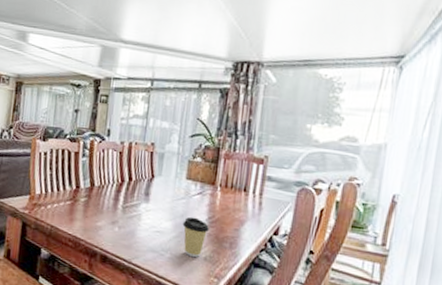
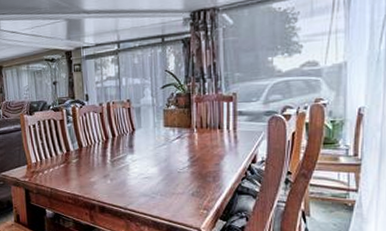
coffee cup: present [182,216,209,258] -> none [167,159,192,195]

